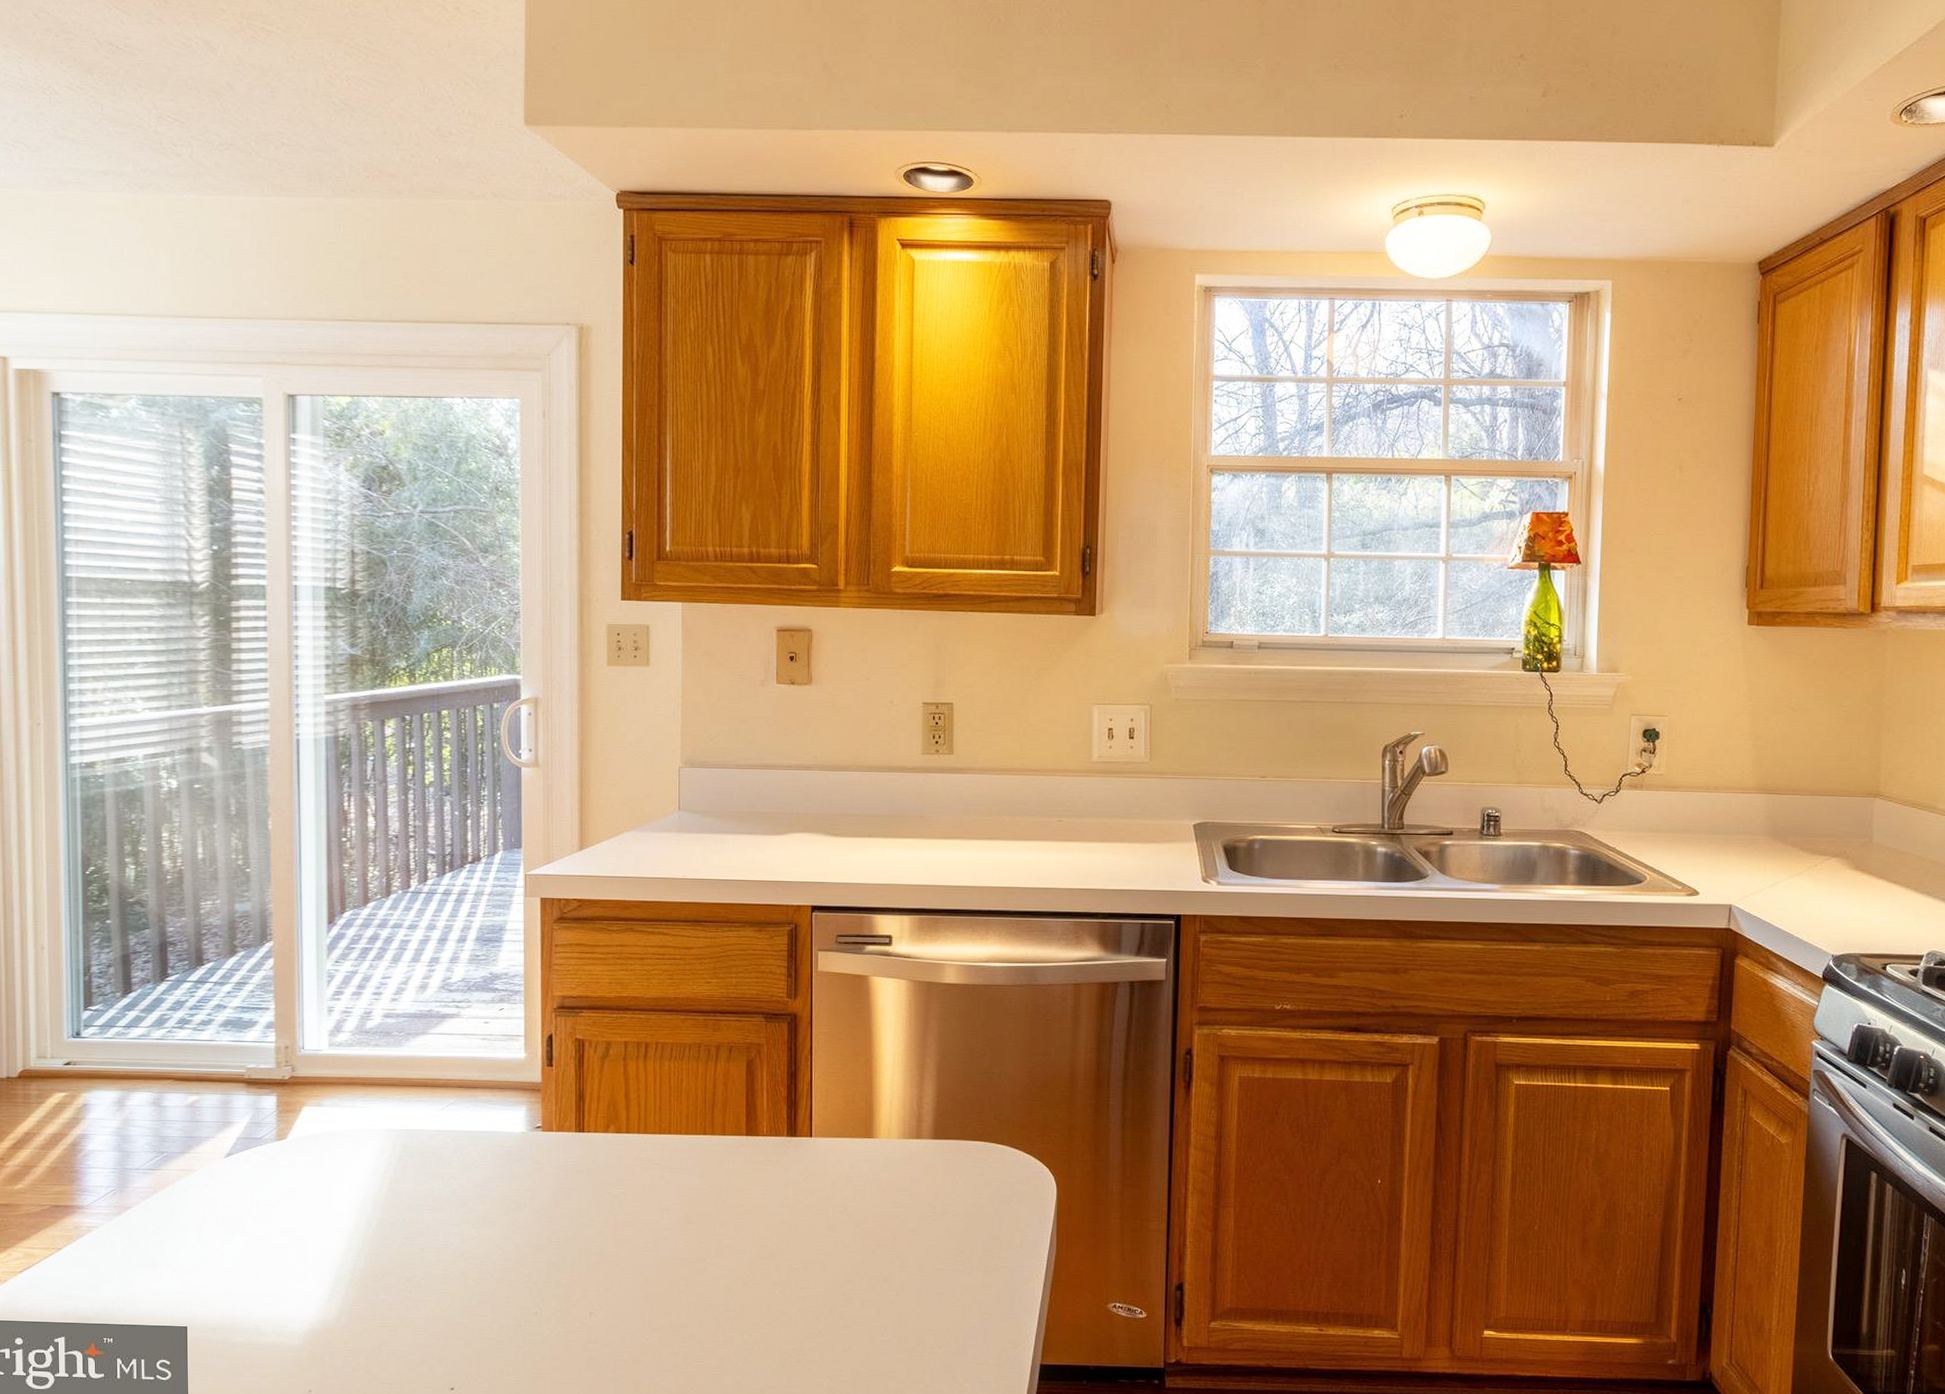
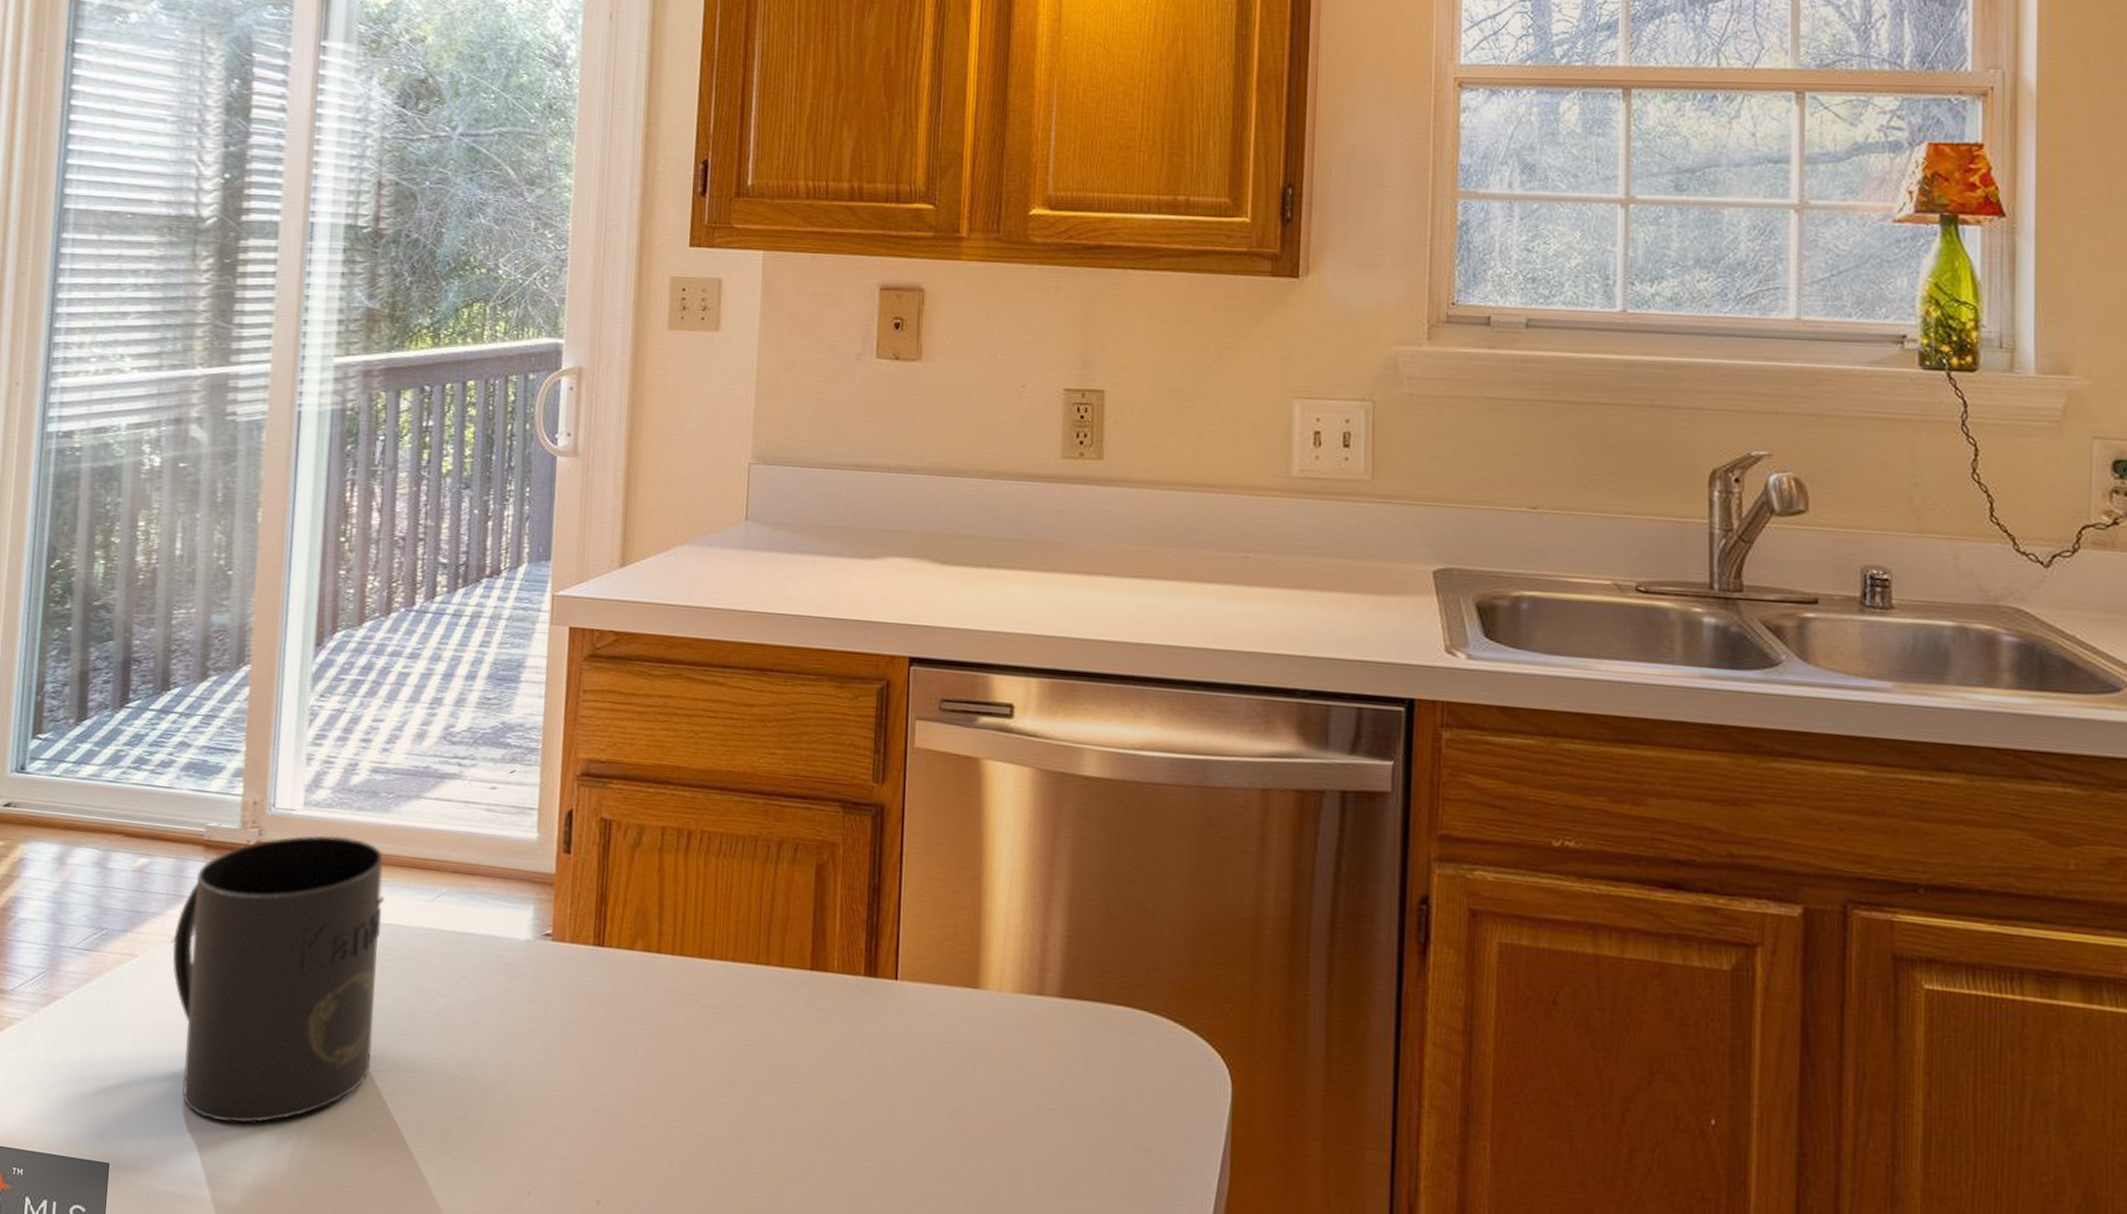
mug: none [226,1067,403,1287] -> present [172,835,385,1124]

